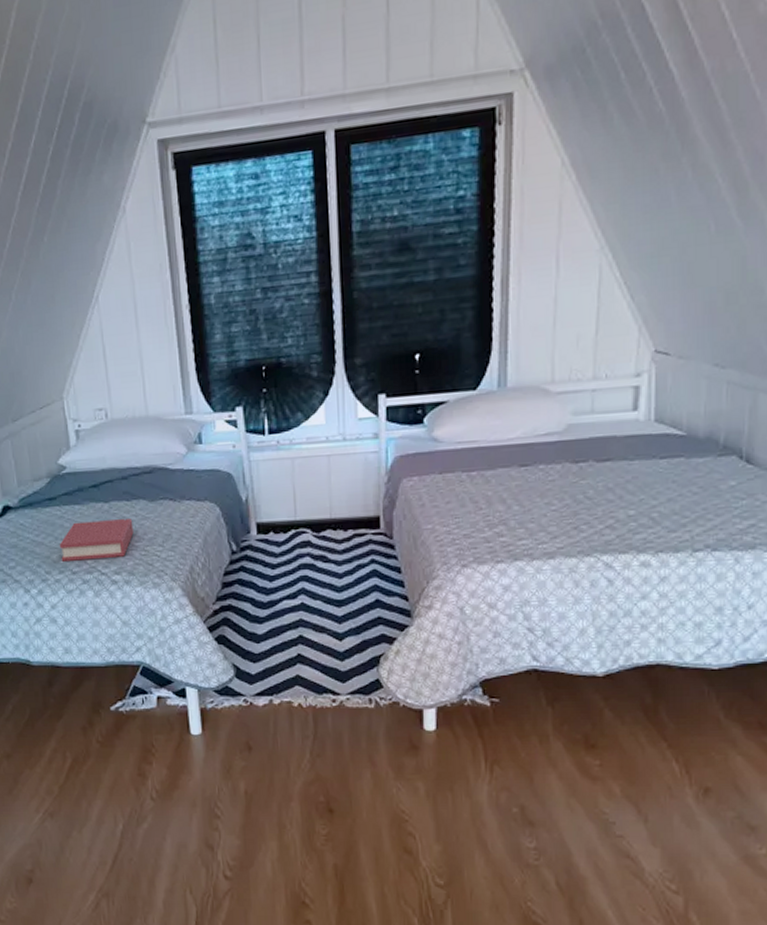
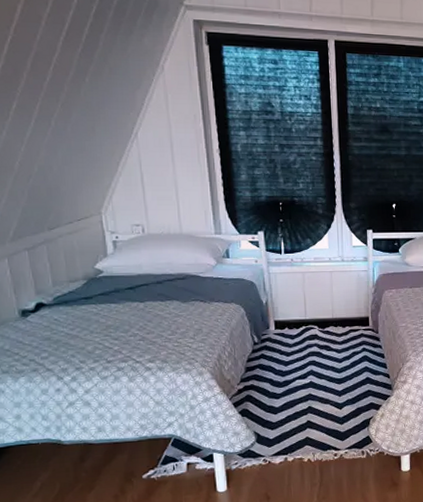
hardback book: present [59,519,134,561] -> none [94,316,167,352]

